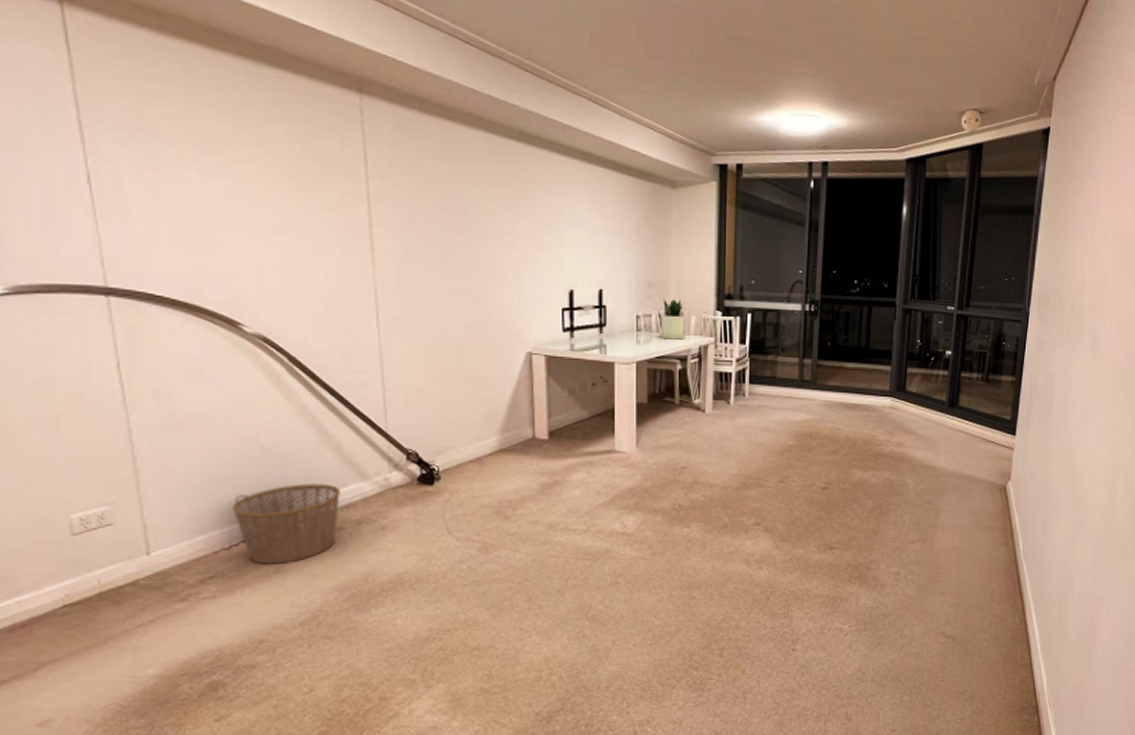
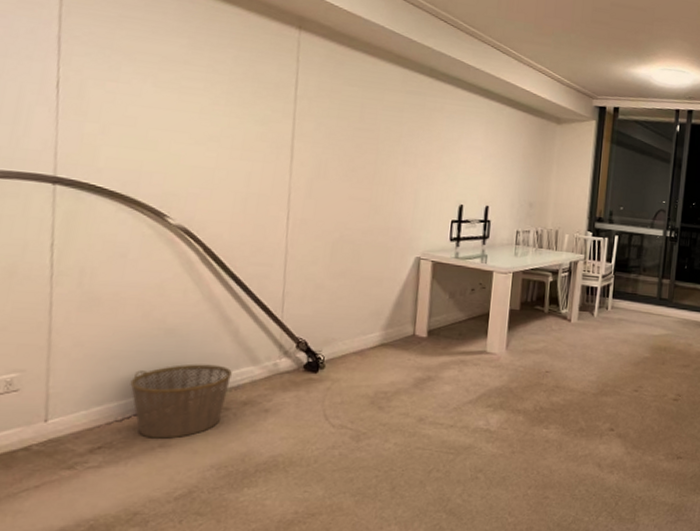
planter: present [658,299,686,340] -> none [534,218,559,255]

